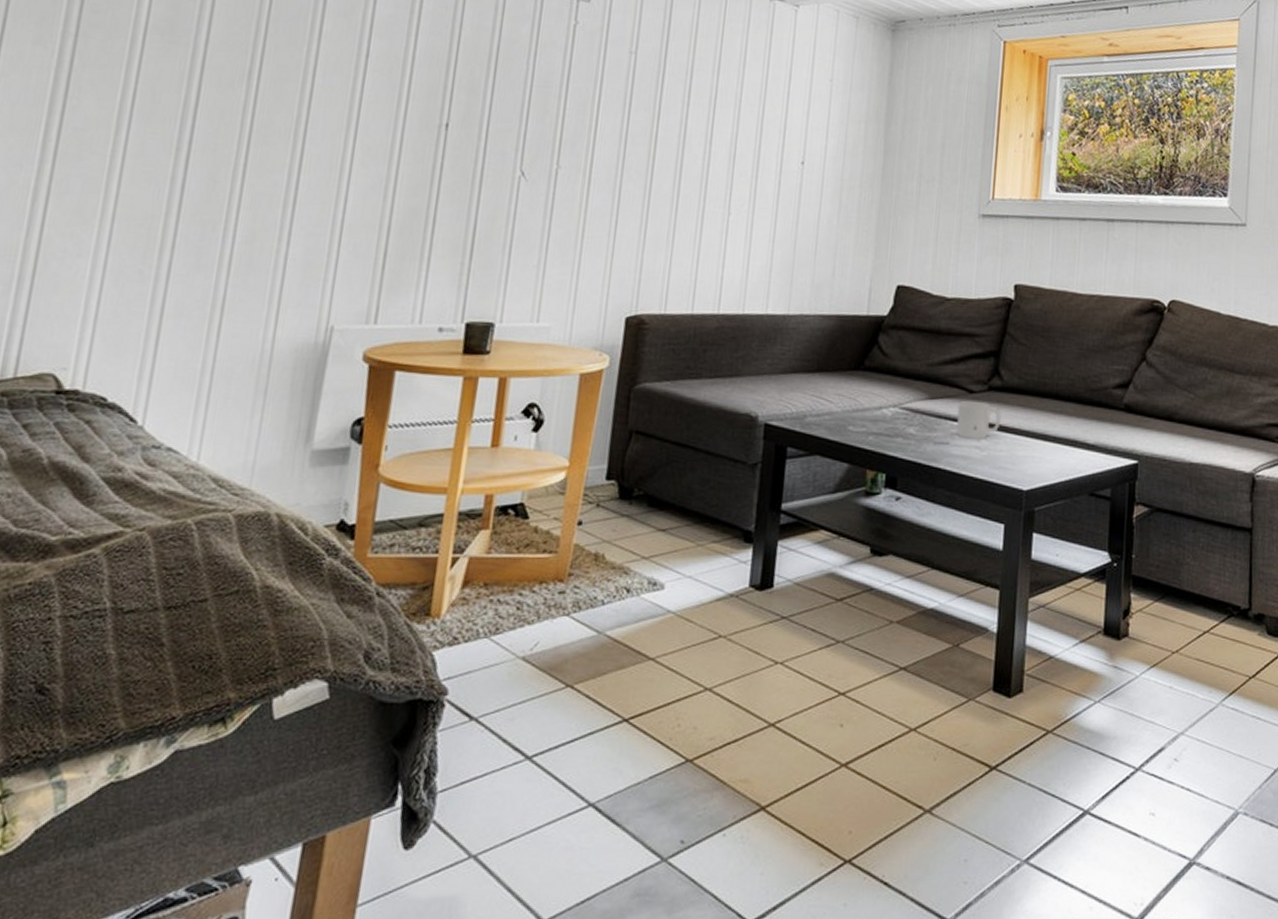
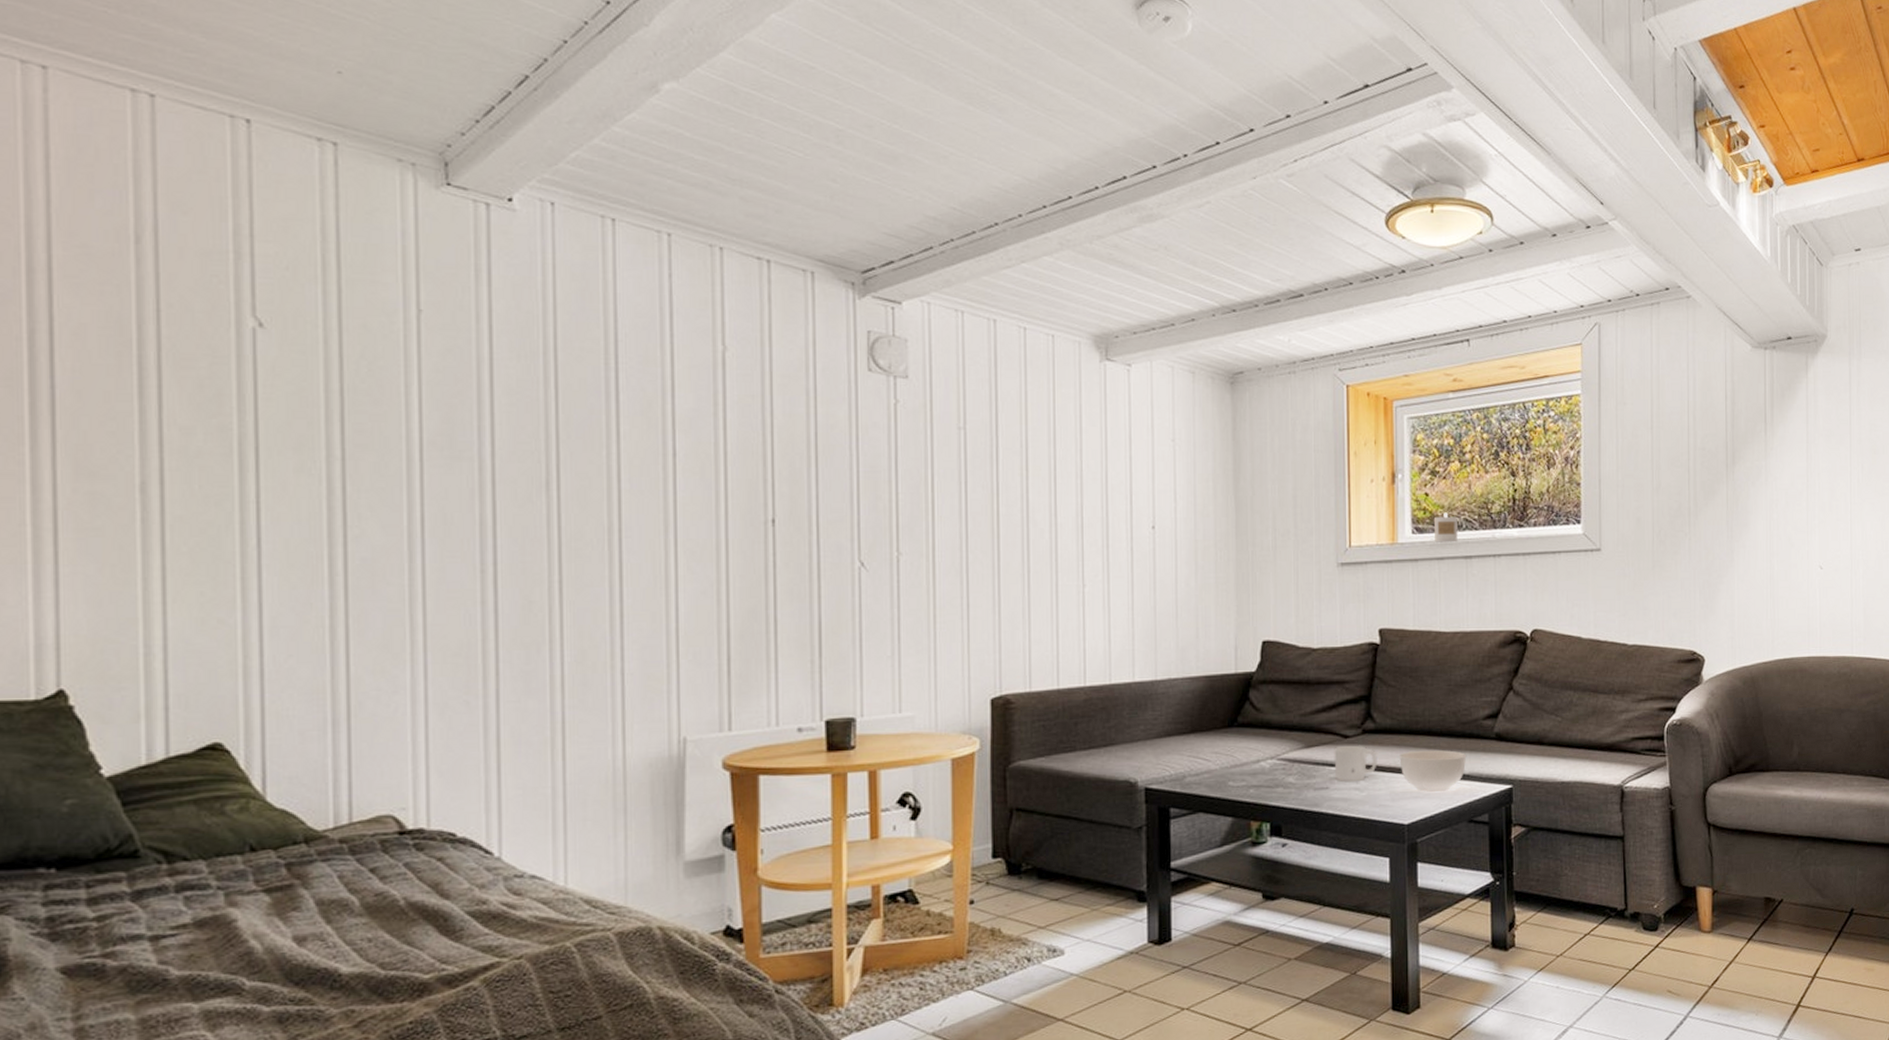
bowl: none [1023,413,1093,461] -> present [1399,750,1467,793]
candle: none [1078,173,1103,204] -> present [1433,512,1458,542]

